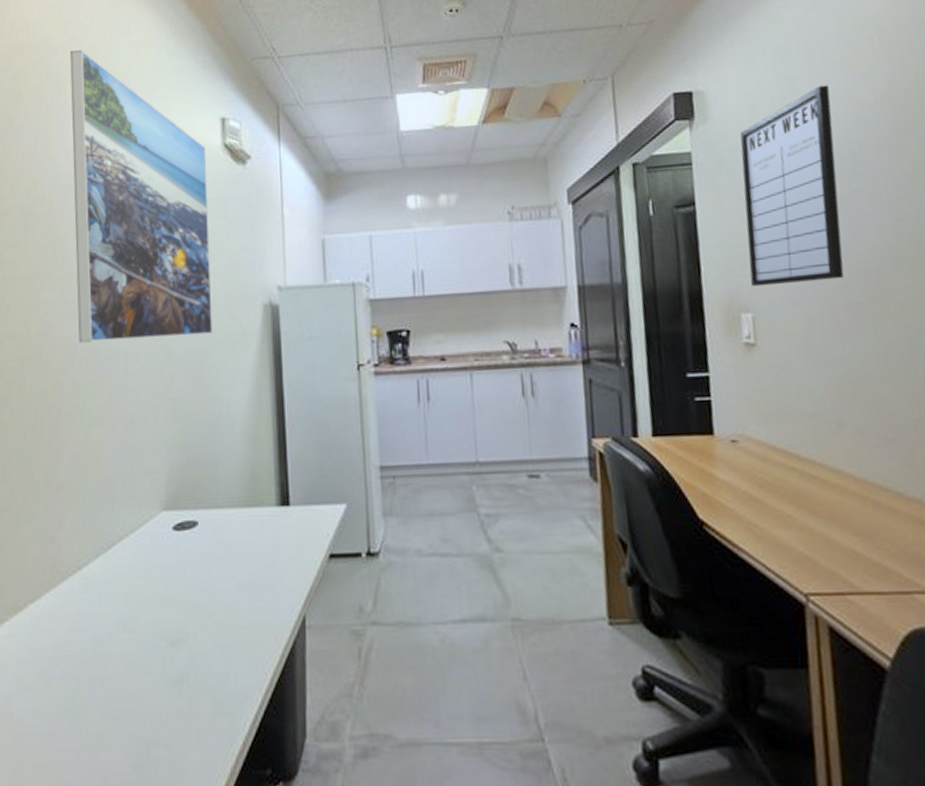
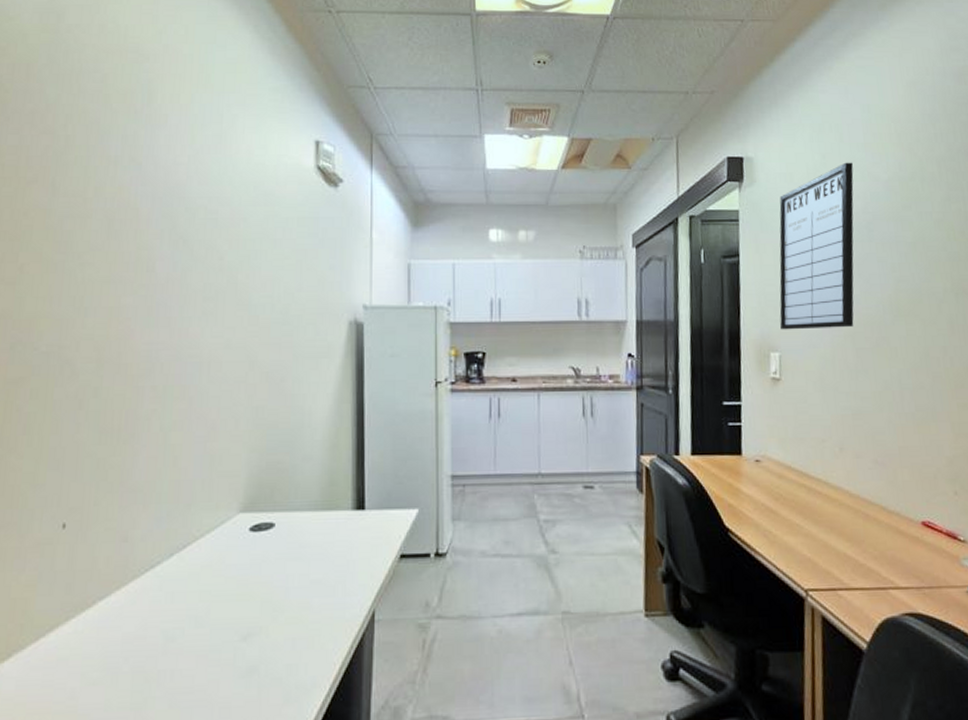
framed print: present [70,49,212,343] -> none [160,59,299,349]

